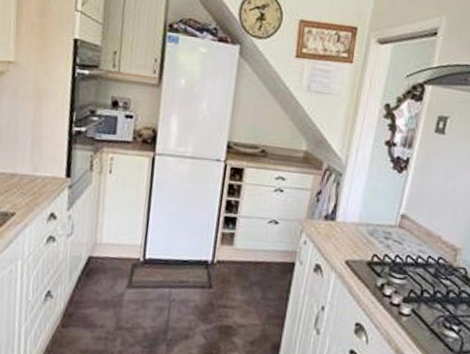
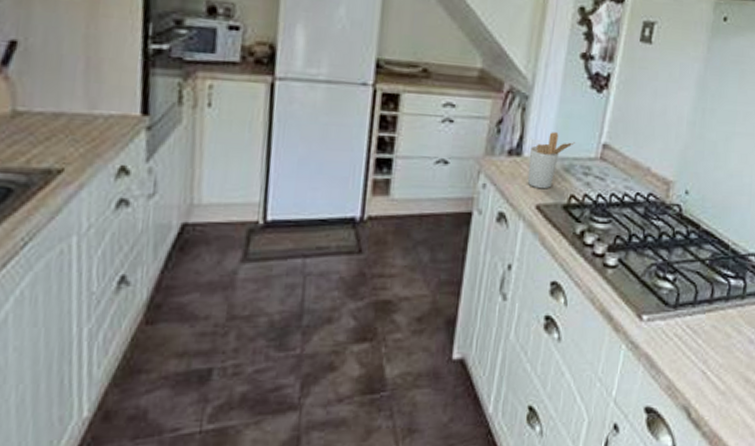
utensil holder: none [339,203,378,248] -> present [527,132,575,189]

